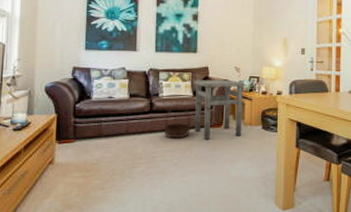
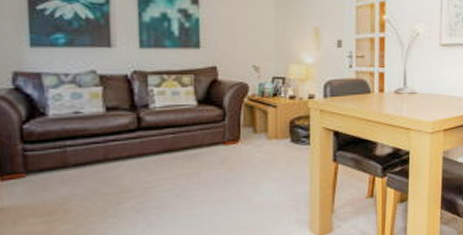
basket: present [164,104,191,139] -> none [160,117,197,163]
side table: present [194,80,246,139] -> none [197,83,268,160]

